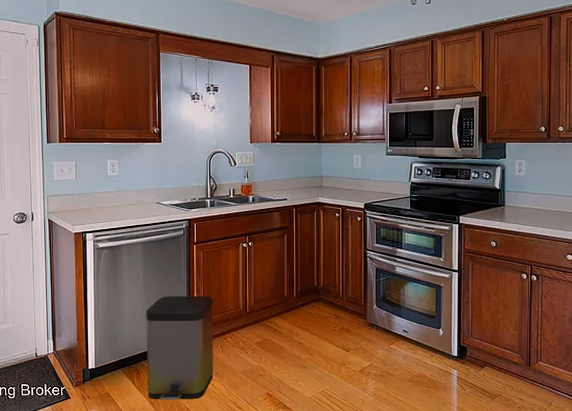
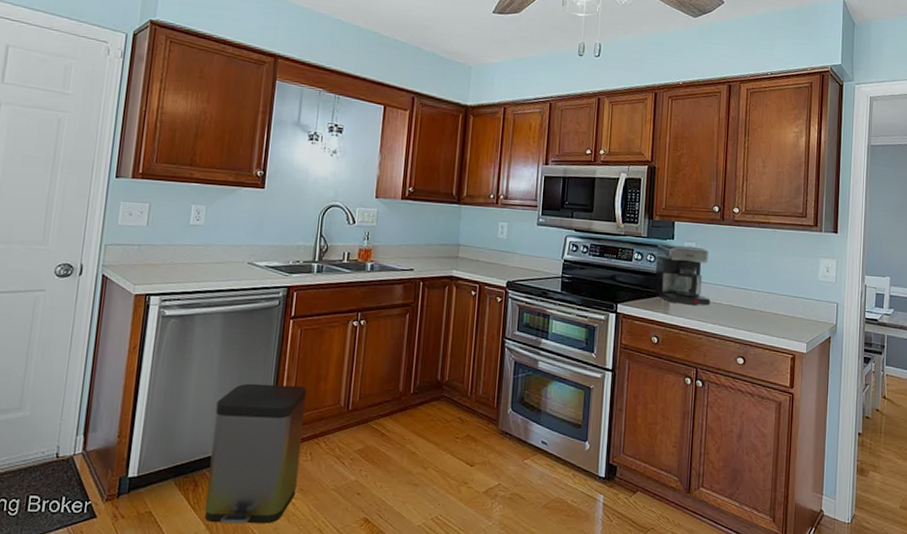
coffee maker: none [490,163,541,213] -> present [654,244,711,306]

